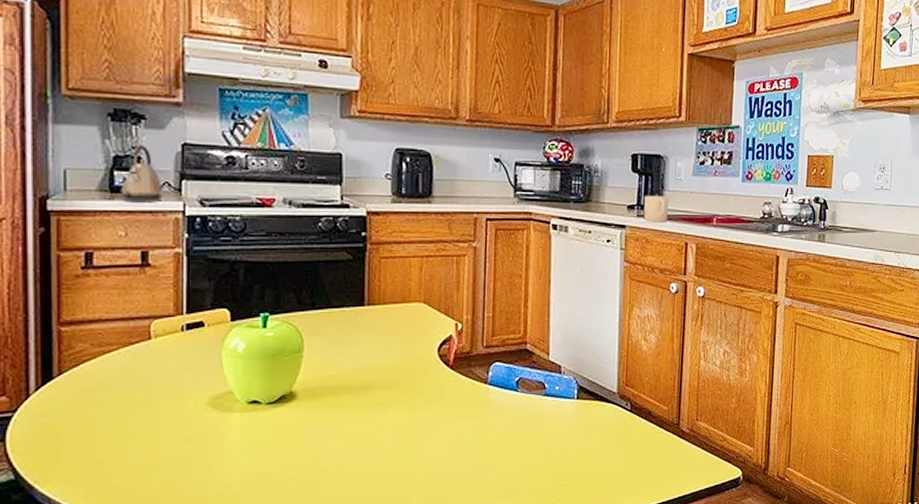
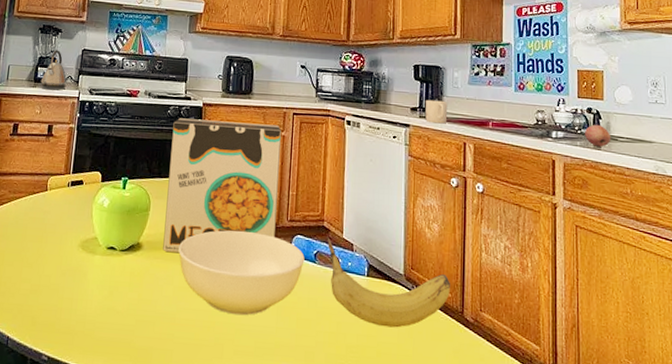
cereal box: none [325,232,473,398] -> present [163,118,282,252]
bowl: none [345,363,505,460] -> present [177,230,305,316]
fruit: none [530,361,668,450] -> present [327,237,451,328]
fruit: none [810,215,836,239] -> present [584,124,612,147]

